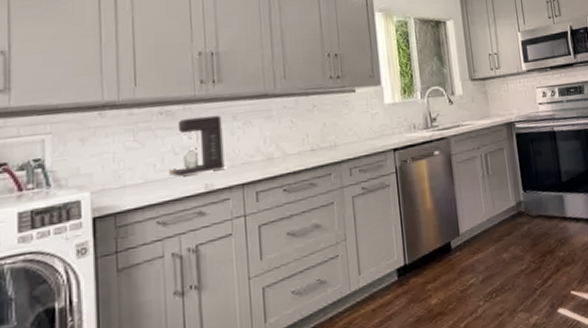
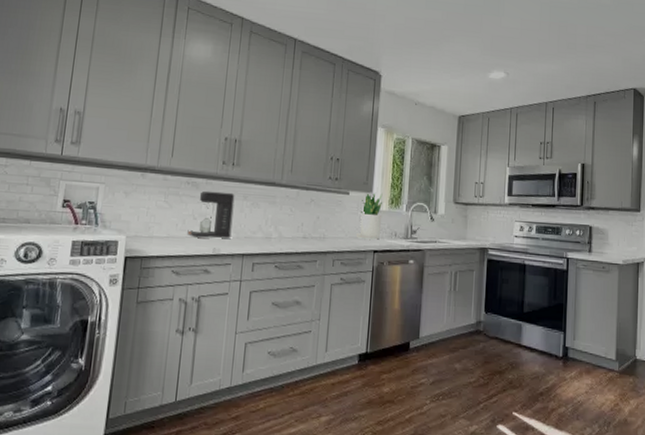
planter: none [369,84,398,139] -> present [357,192,383,240]

